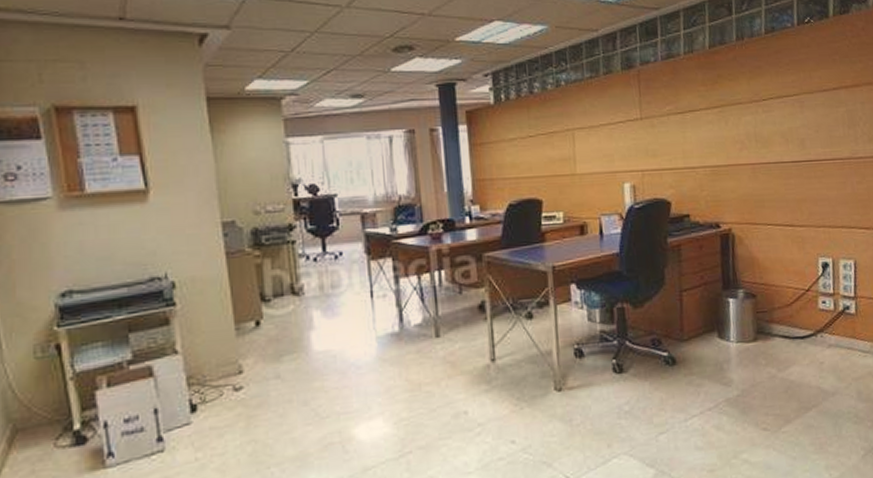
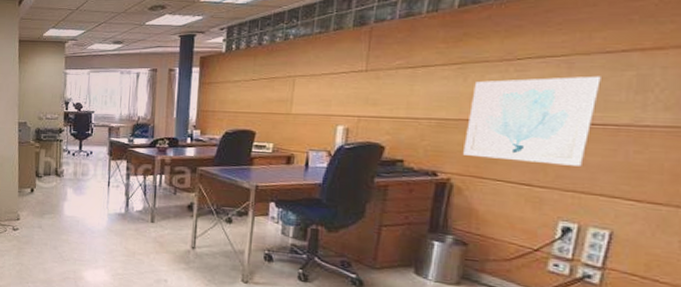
wall art: none [734,113,826,203] -> present [463,76,601,166]

